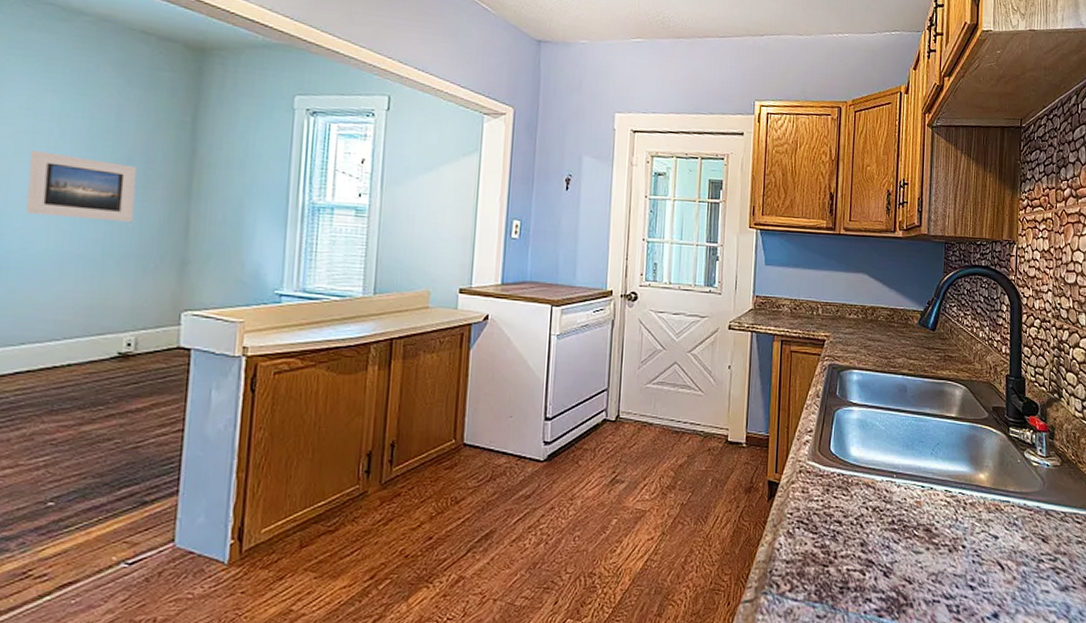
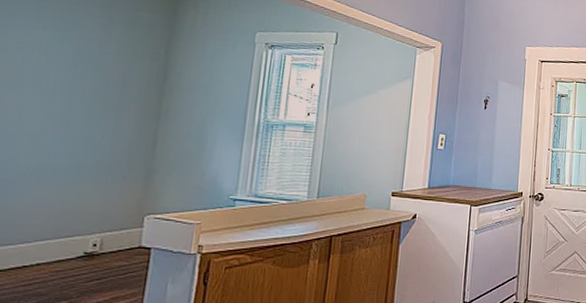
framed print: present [26,149,137,222] -> none [9,77,114,139]

